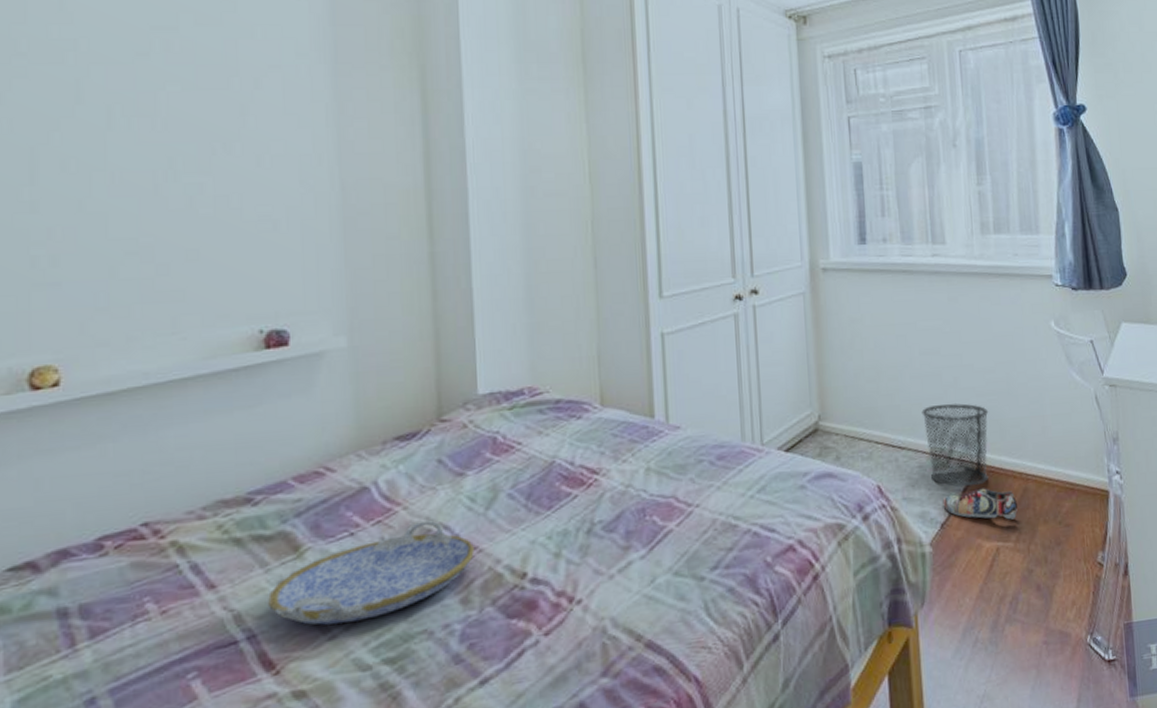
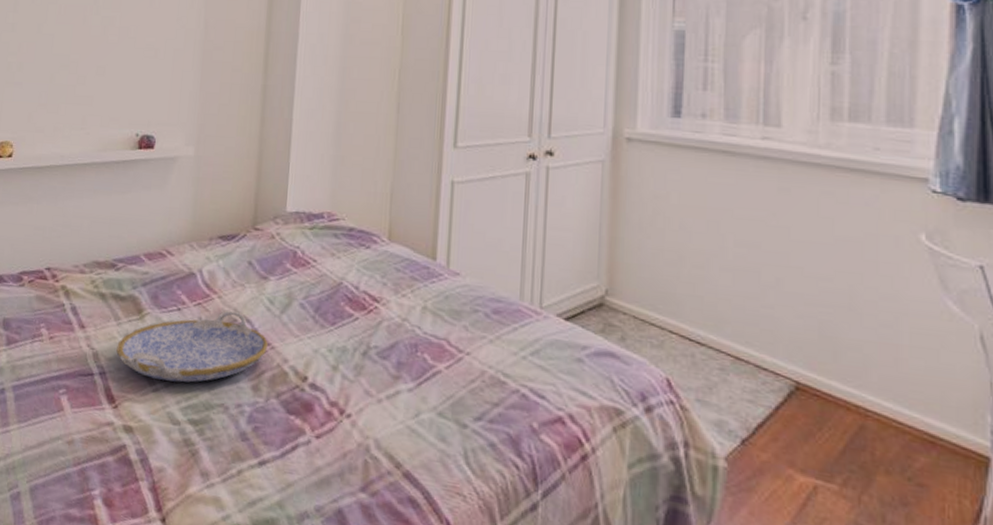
waste bin: present [921,402,989,487] -> none [730,304,820,407]
shoe: present [943,488,1018,520] -> none [746,409,850,459]

